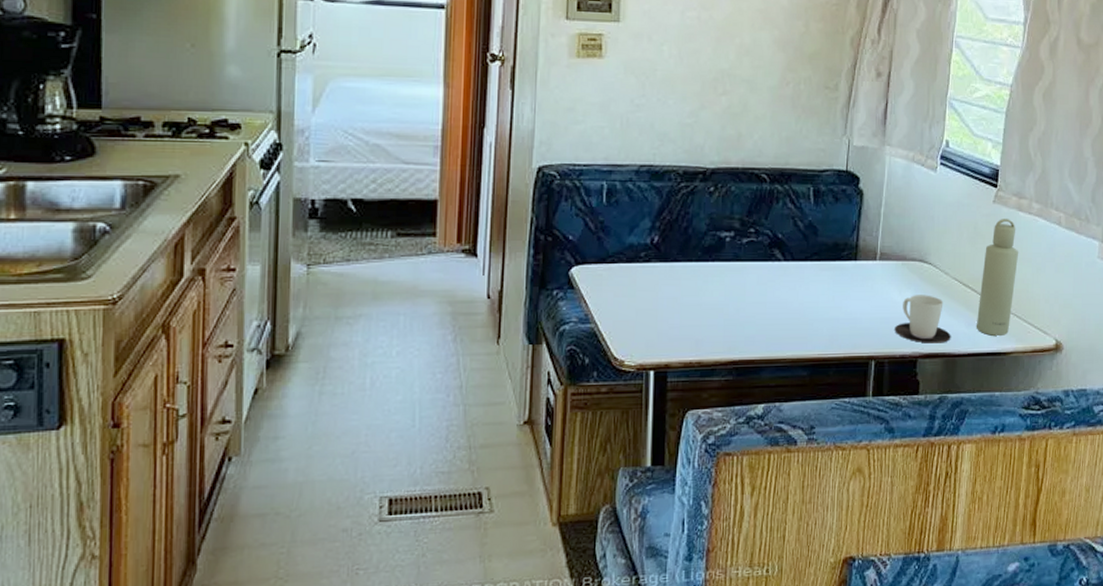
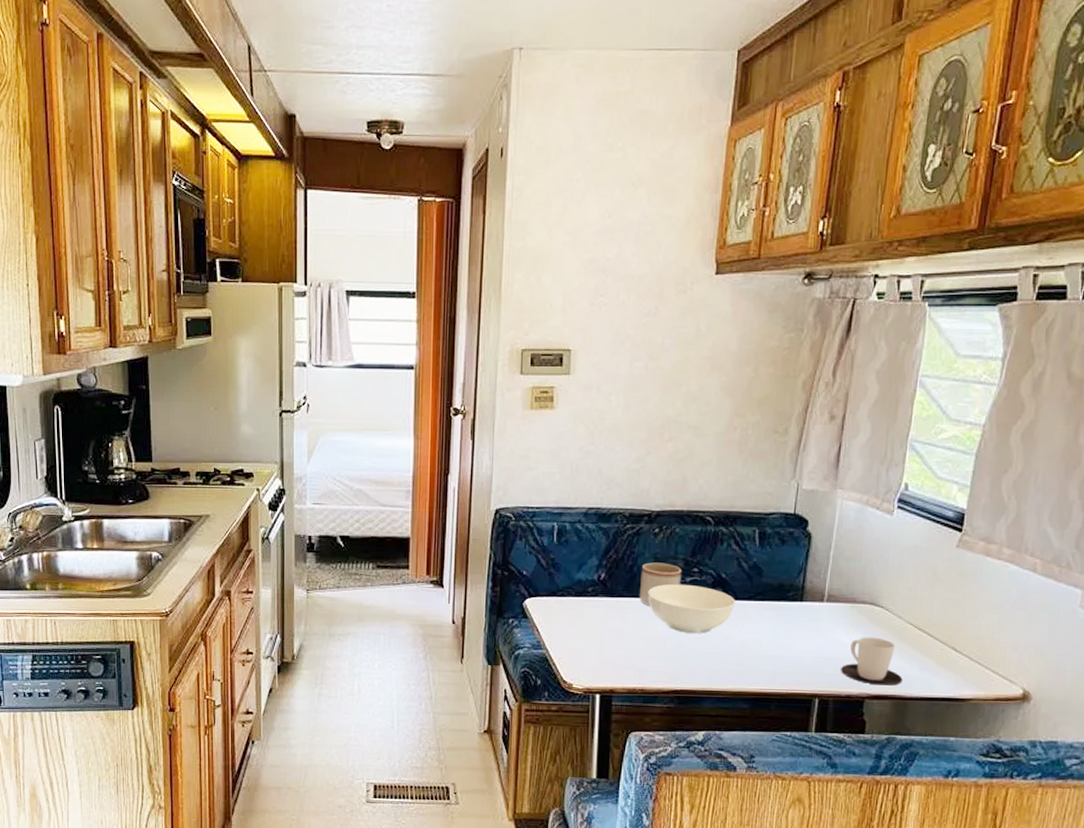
mug: none [694,223,738,272] -> present [639,562,682,607]
bowl: none [703,245,793,298] -> present [648,583,736,633]
bottle: present [976,219,1019,337] -> none [930,564,985,683]

